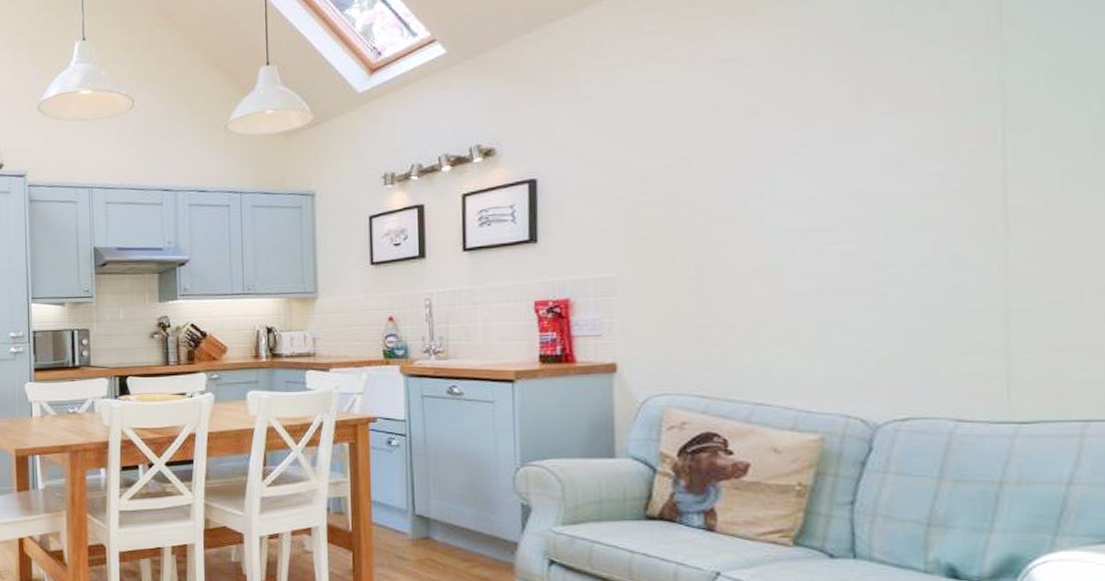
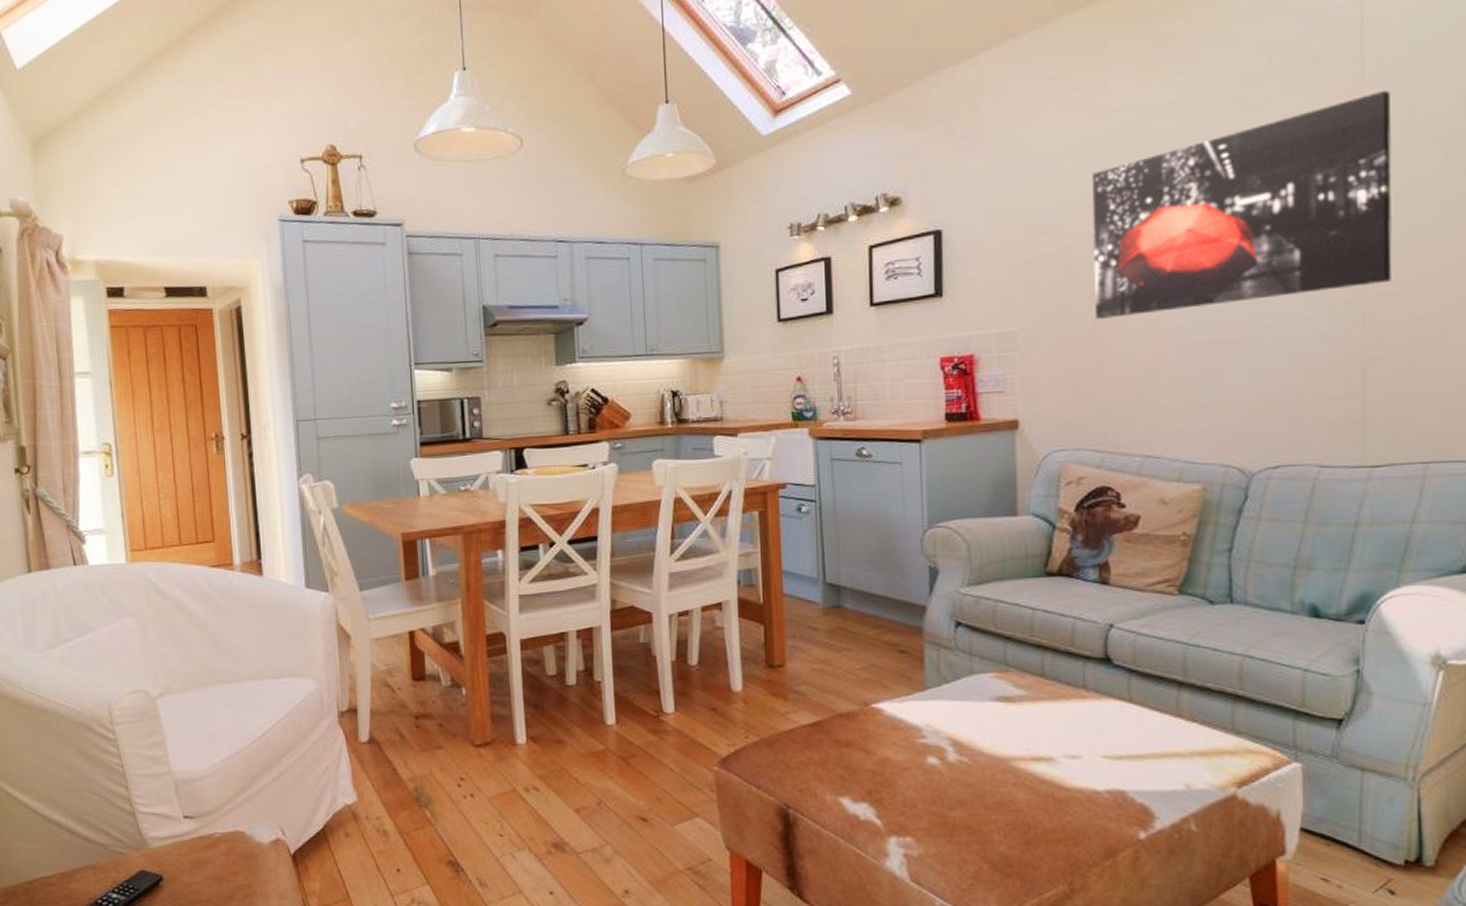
wall art: none [695,35,1039,266] -> present [1091,90,1392,319]

